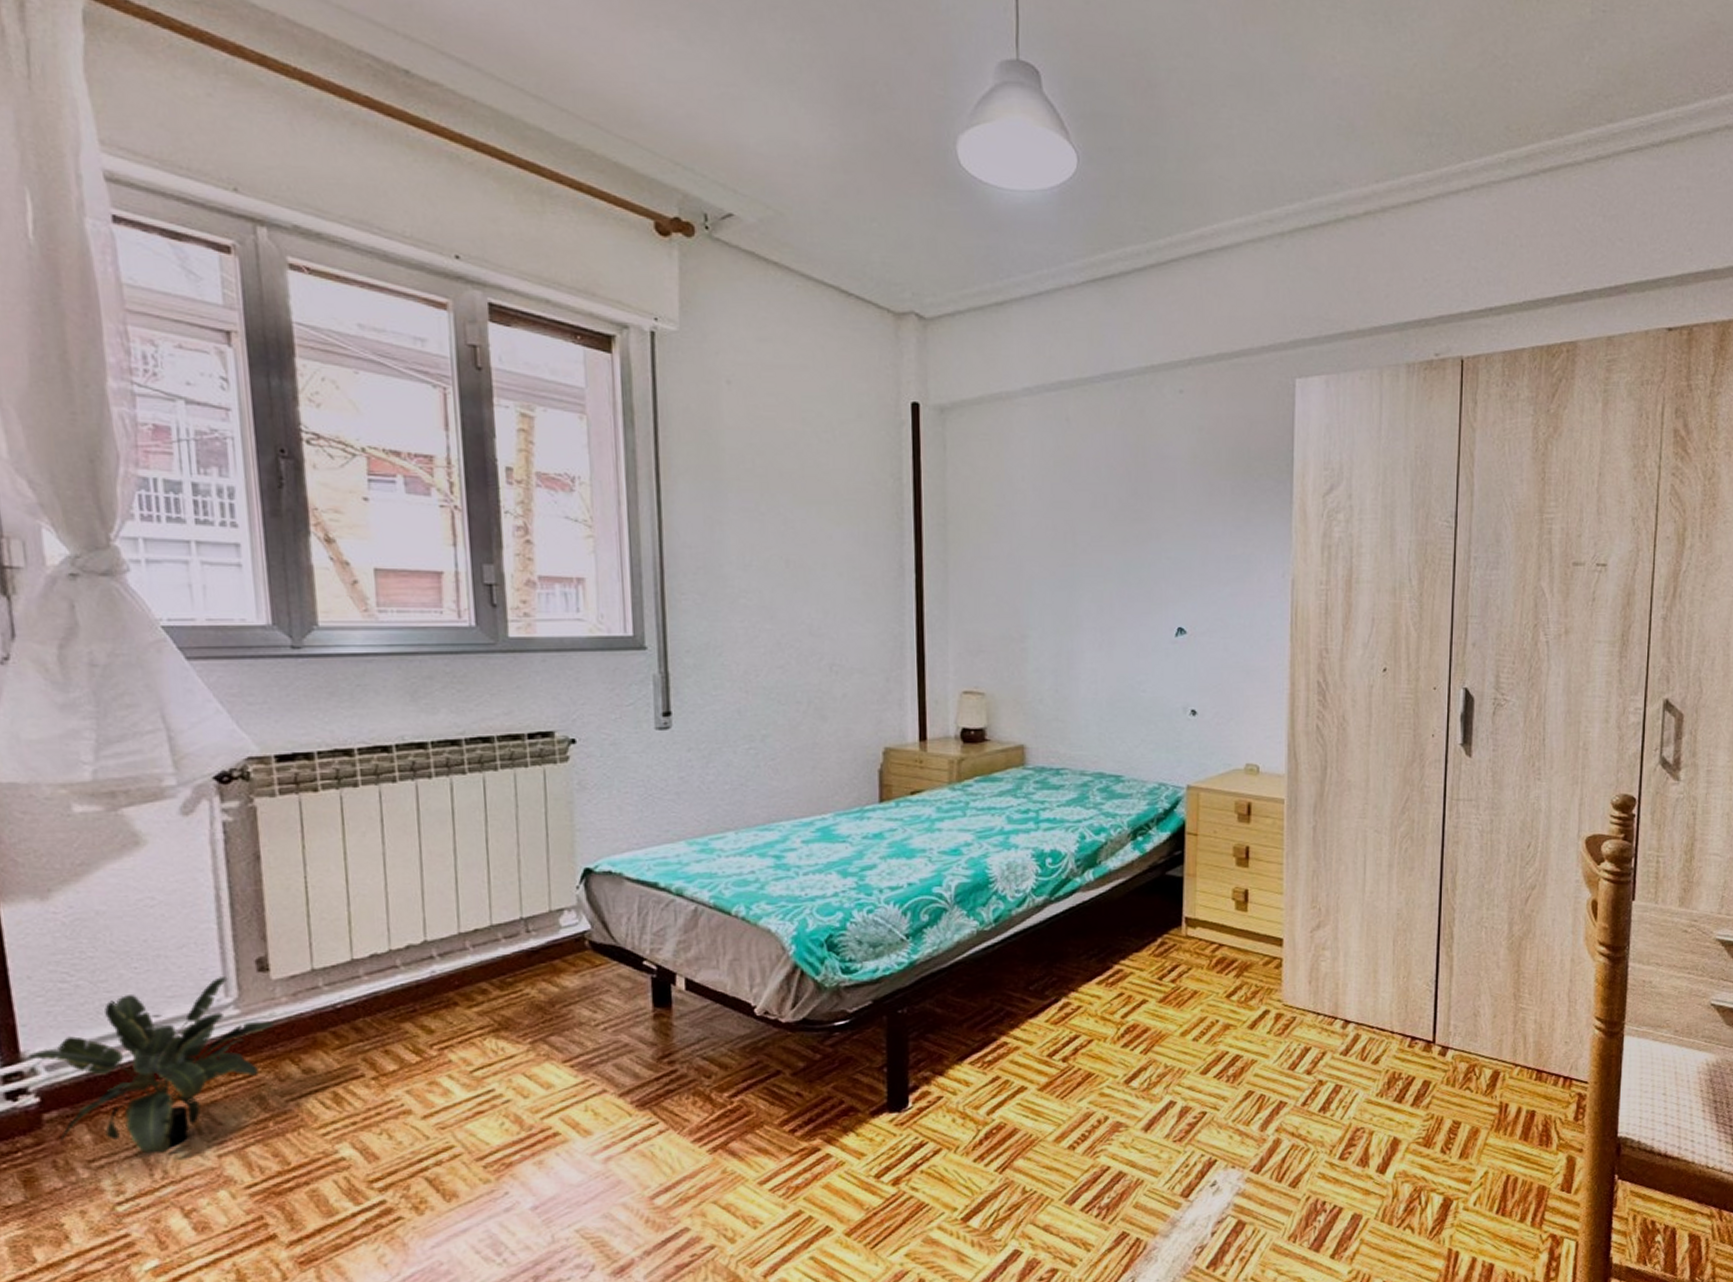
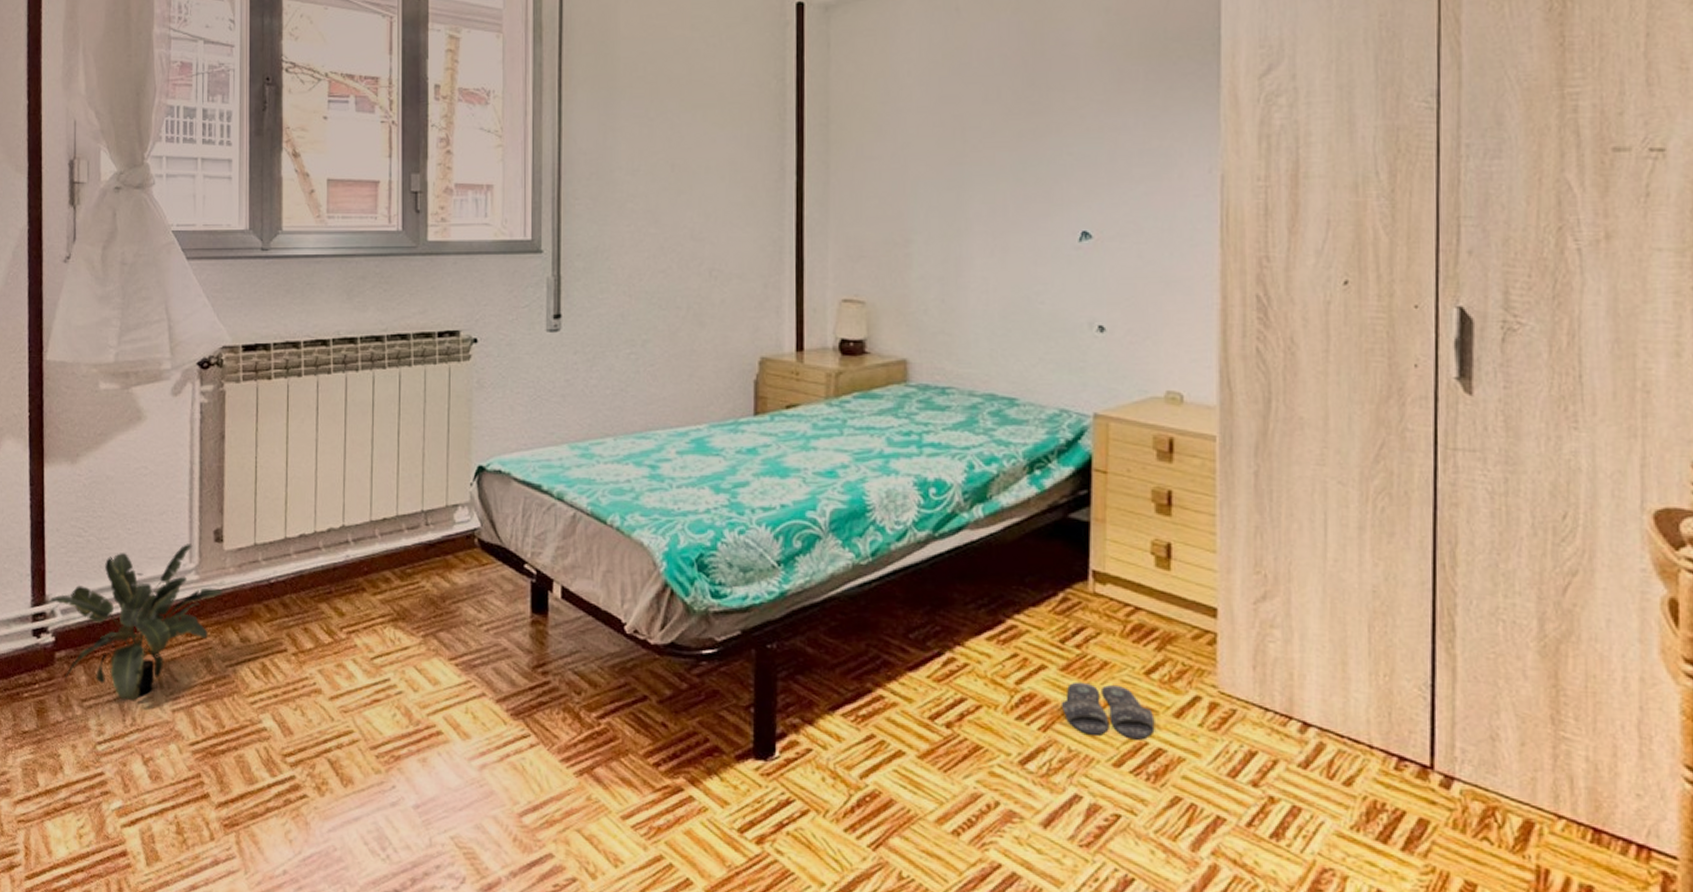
slippers: none [1159,1009,1234,1052] -> present [1060,681,1155,740]

